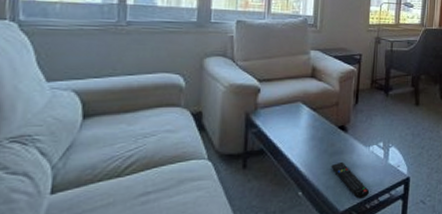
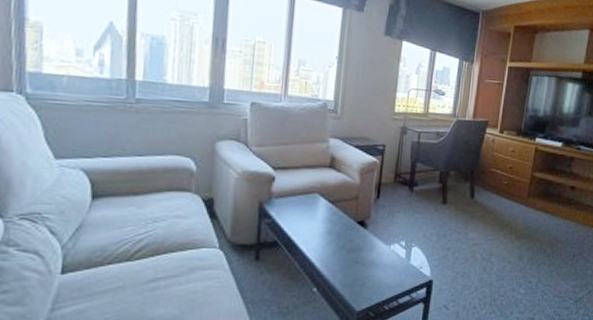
remote control: present [331,161,370,199] -> none [348,259,389,299]

